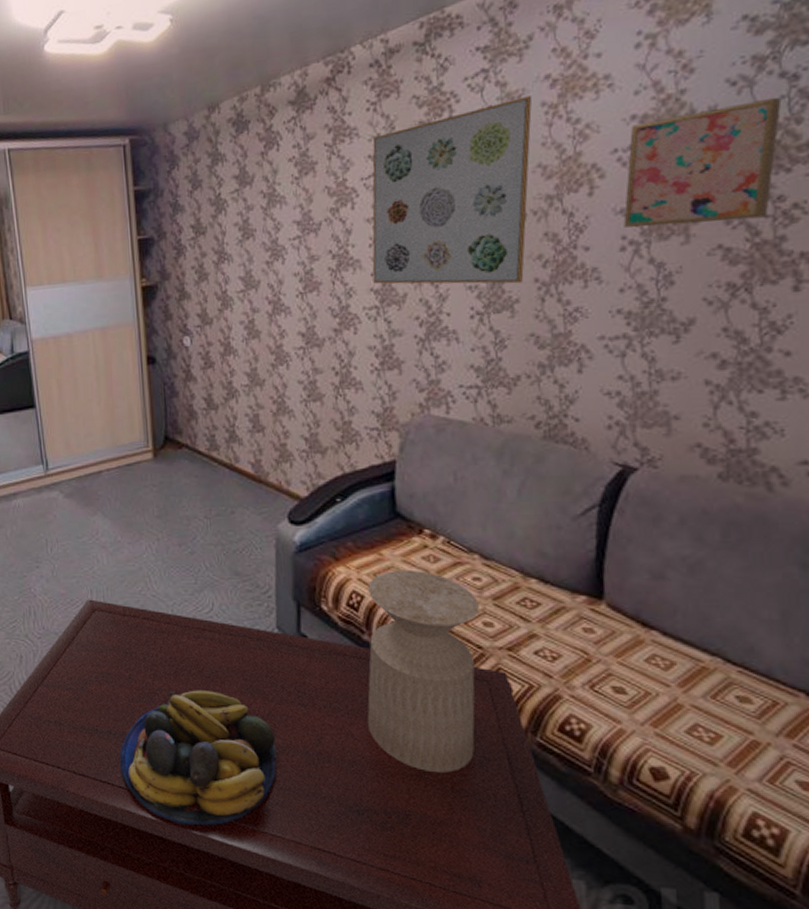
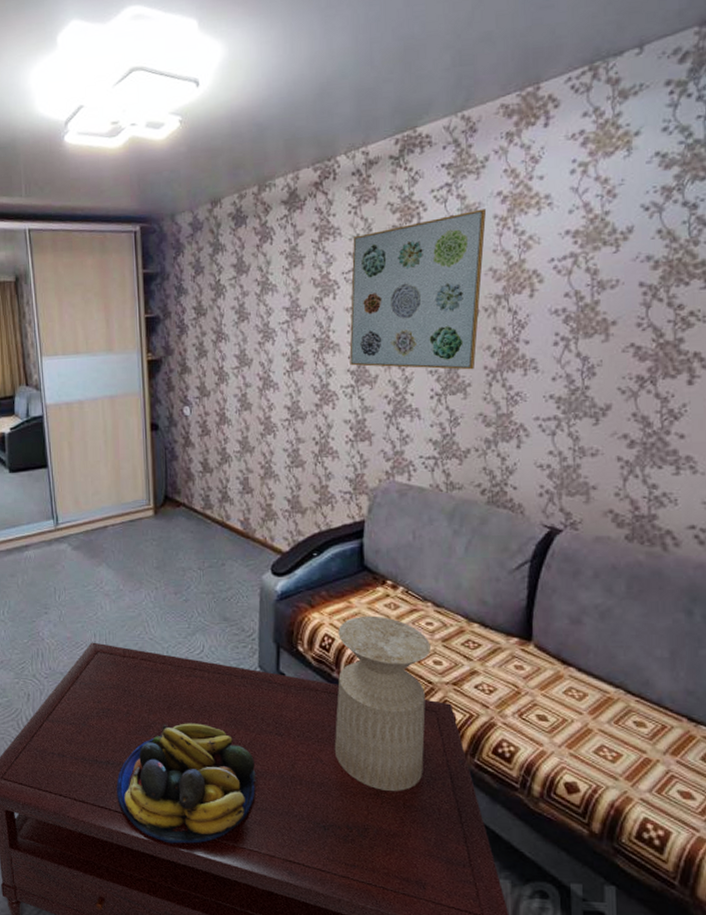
wall art: present [623,97,782,228] -> none [557,222,684,326]

